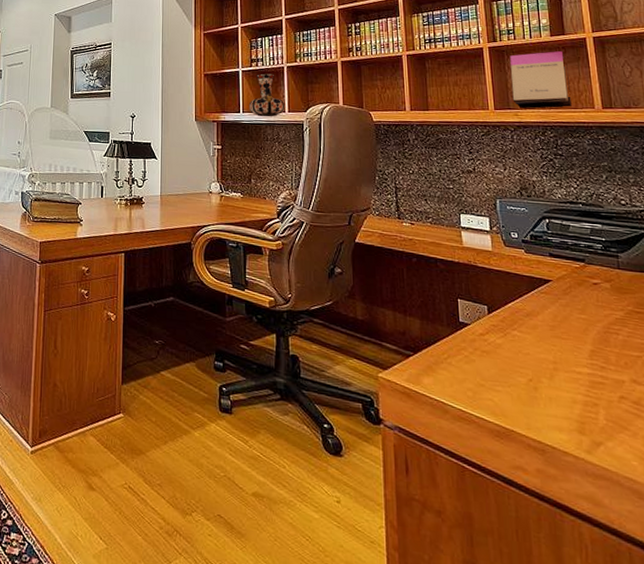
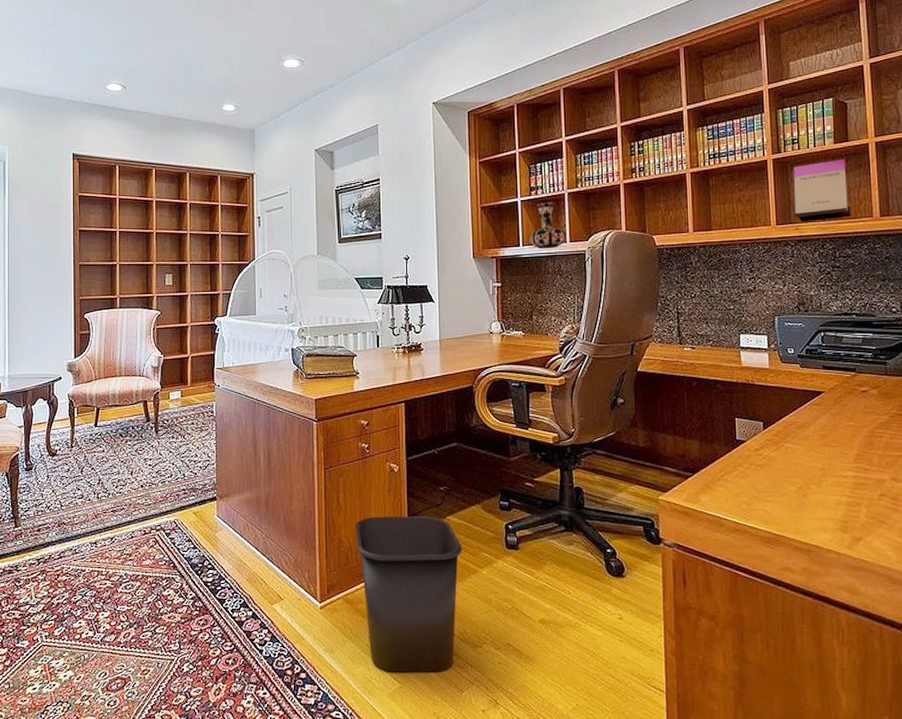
waste bin: none [70,363,175,538] -> present [355,516,462,672]

